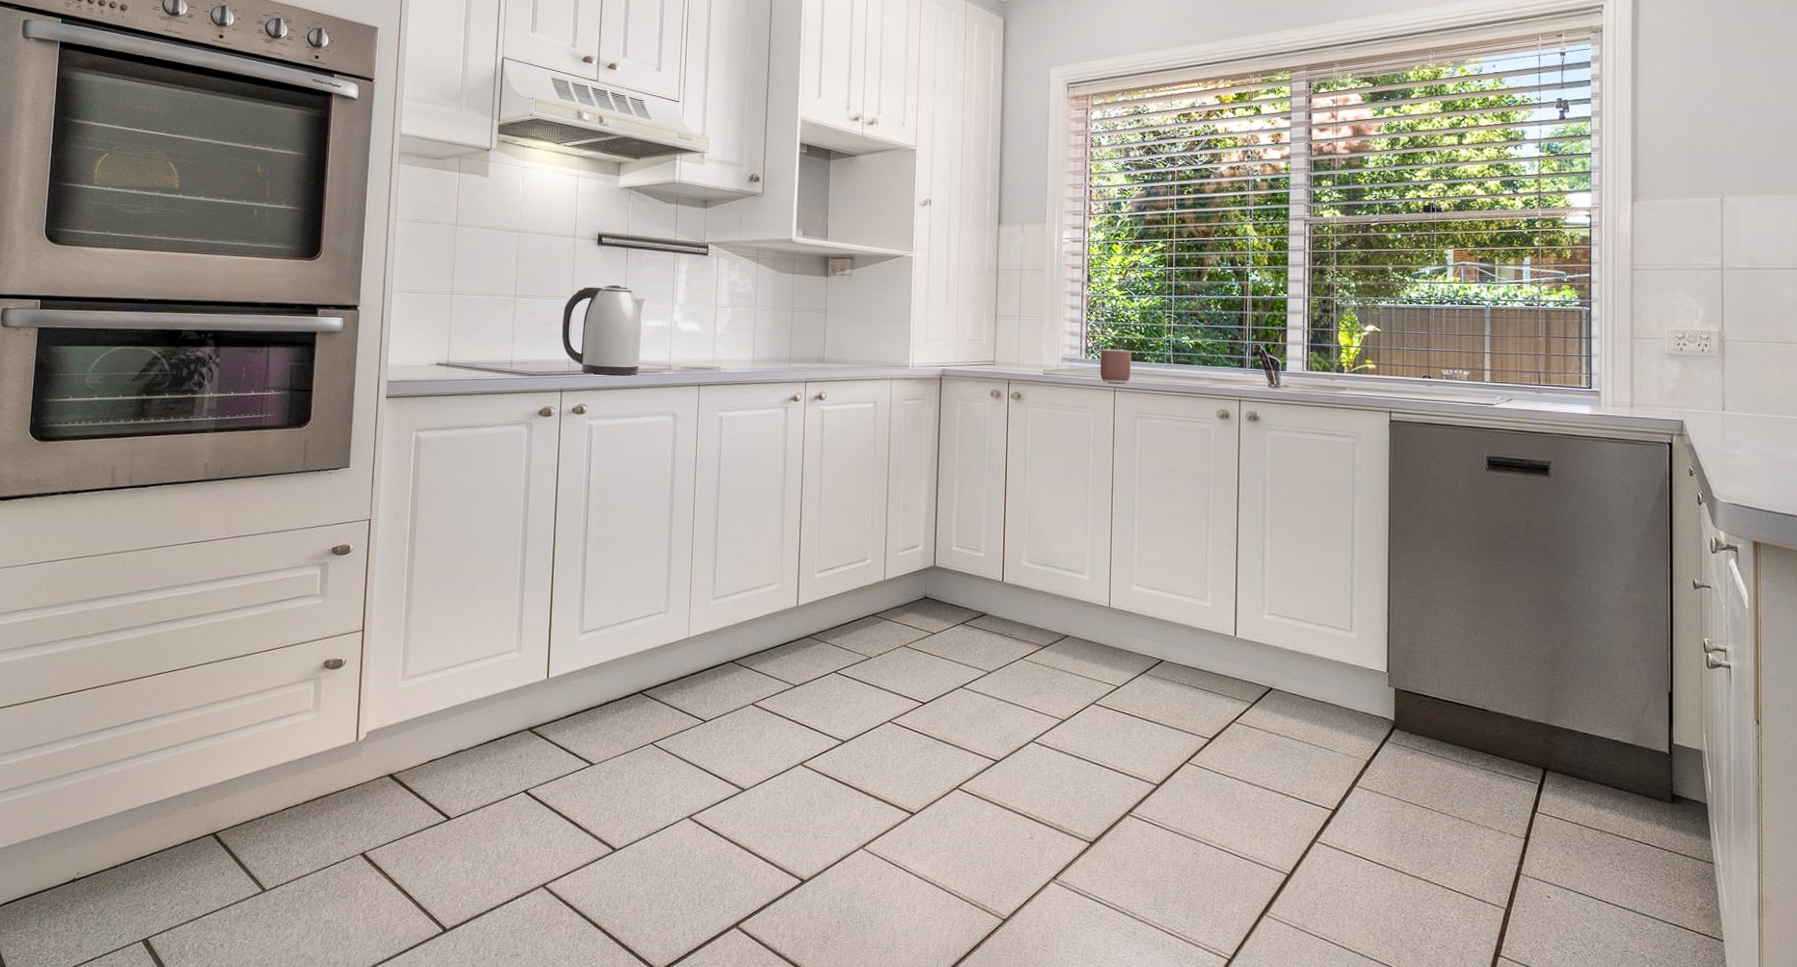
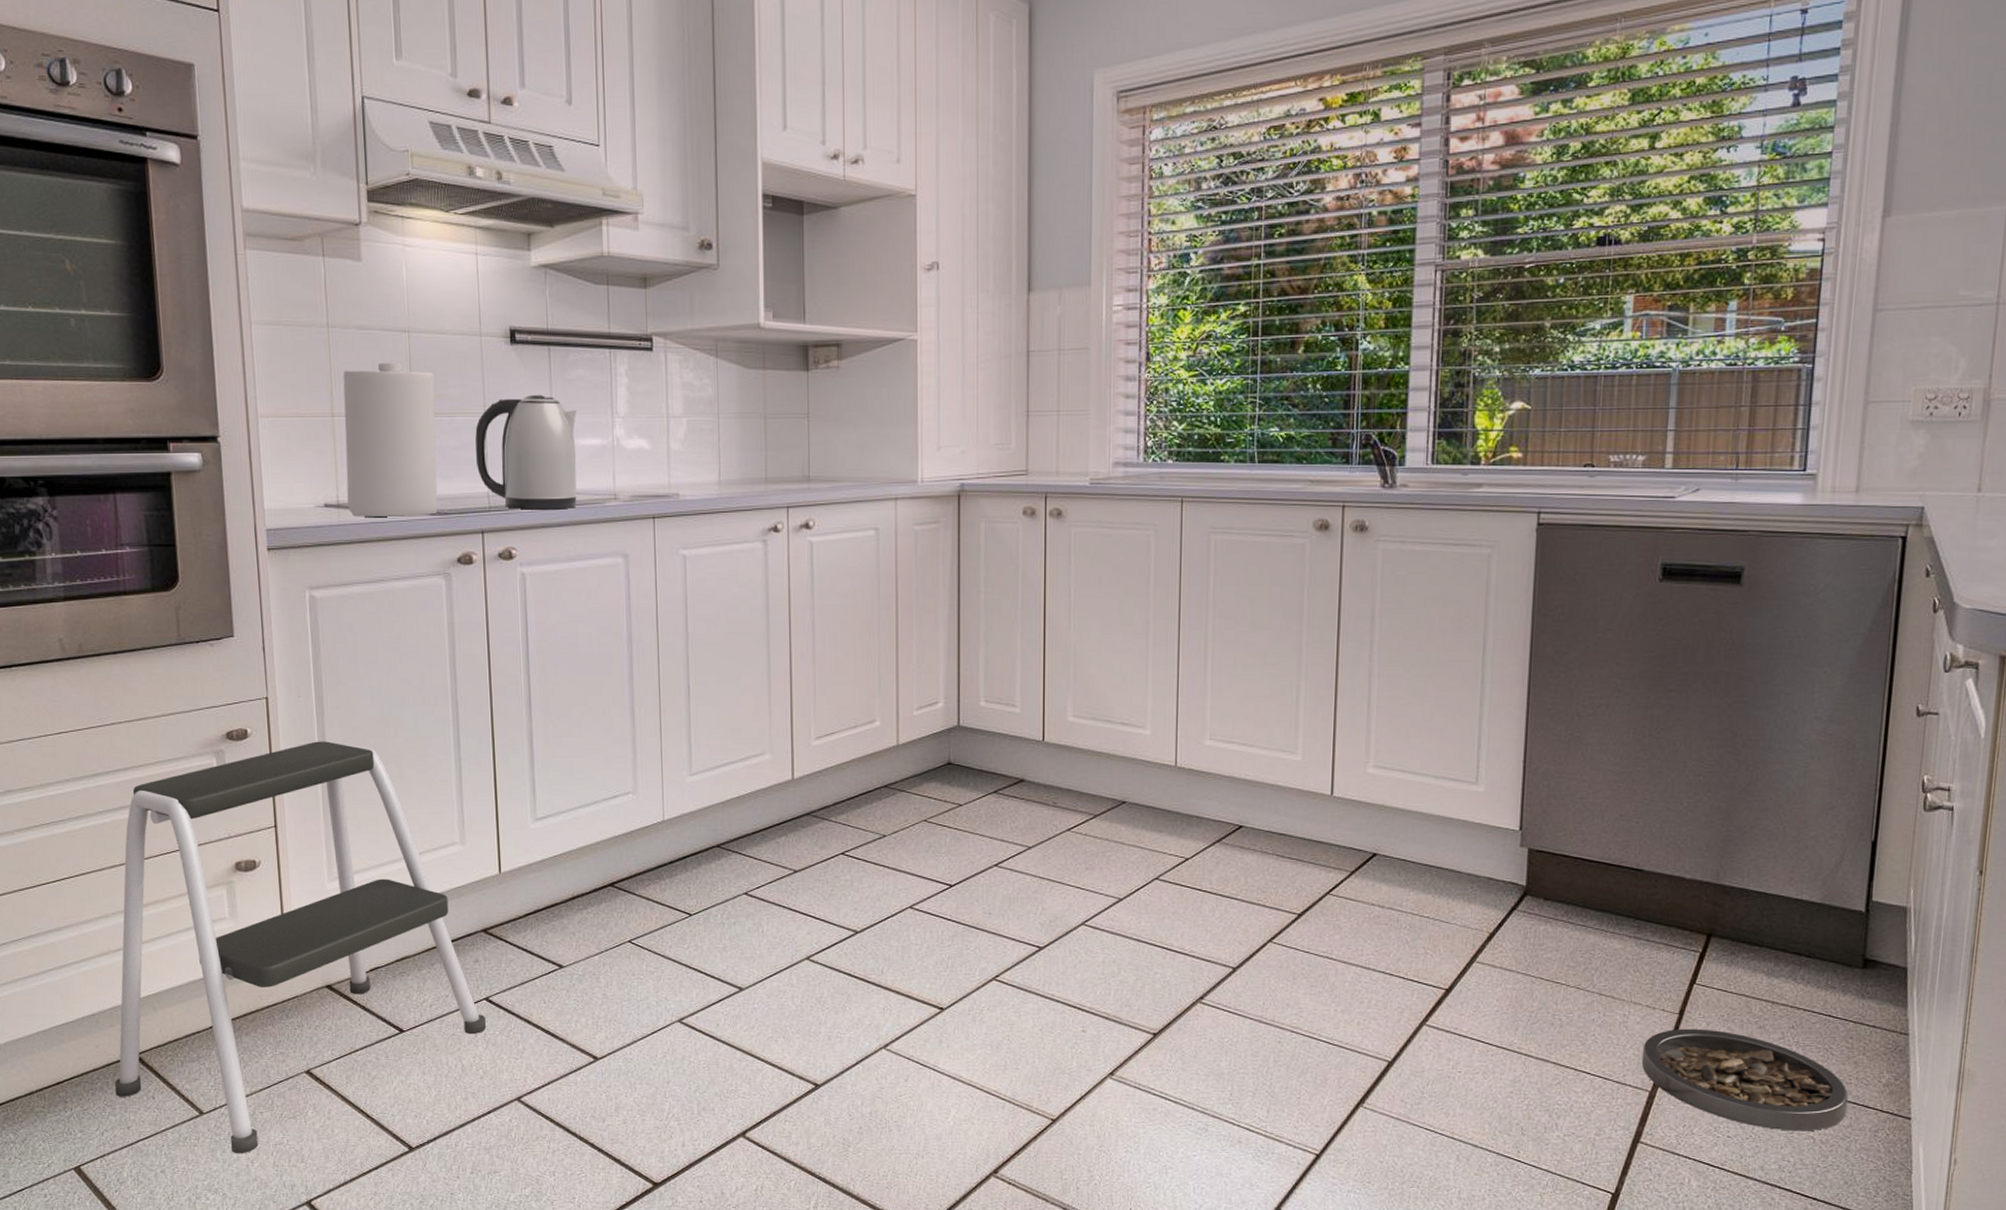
step stool: none [191,558,523,931] -> present [115,741,487,1154]
paper towel holder: none [456,254,536,377] -> present [343,362,438,518]
mug: present [1100,349,1132,383] -> none [1163,448,1204,491]
pet bowl: none [1497,852,1670,950] -> present [1641,1028,1849,1131]

